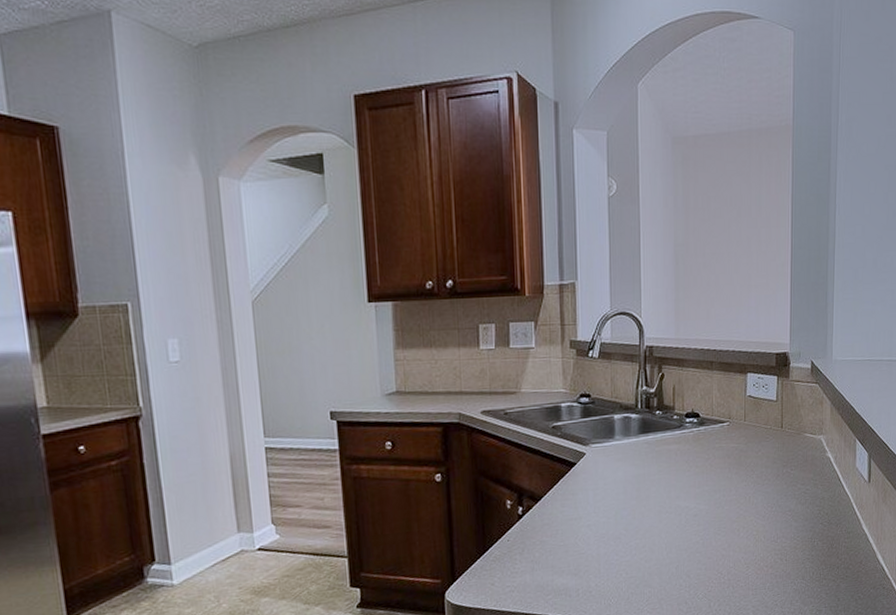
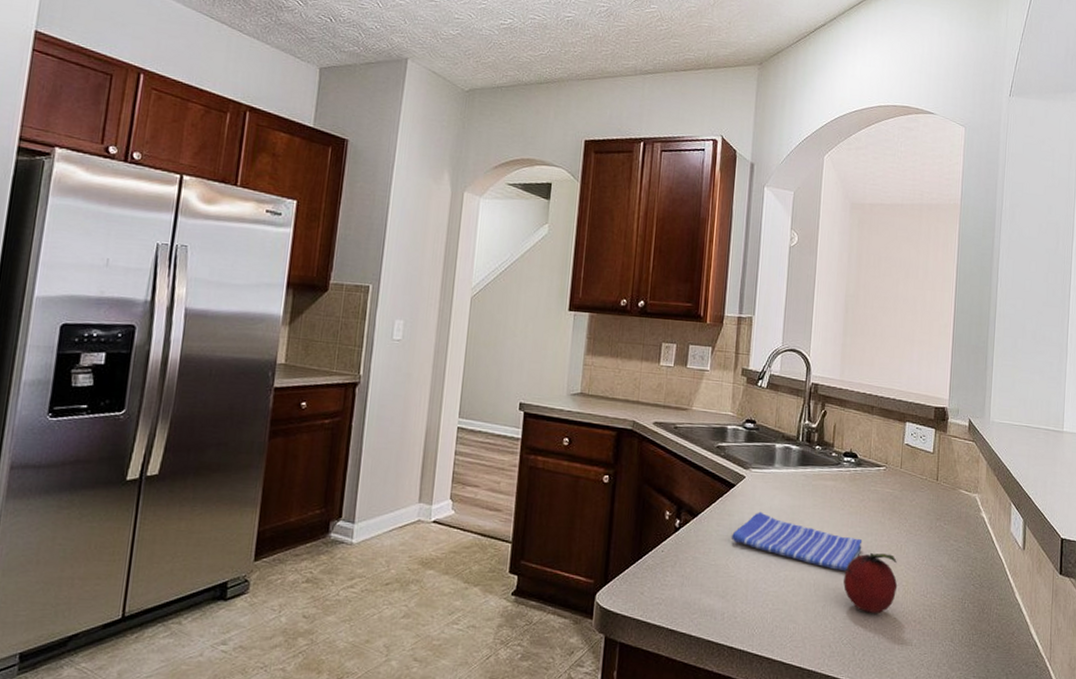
dish towel: none [577,486,711,531] -> present [731,511,863,571]
fruit: none [695,507,748,566] -> present [843,553,898,614]

